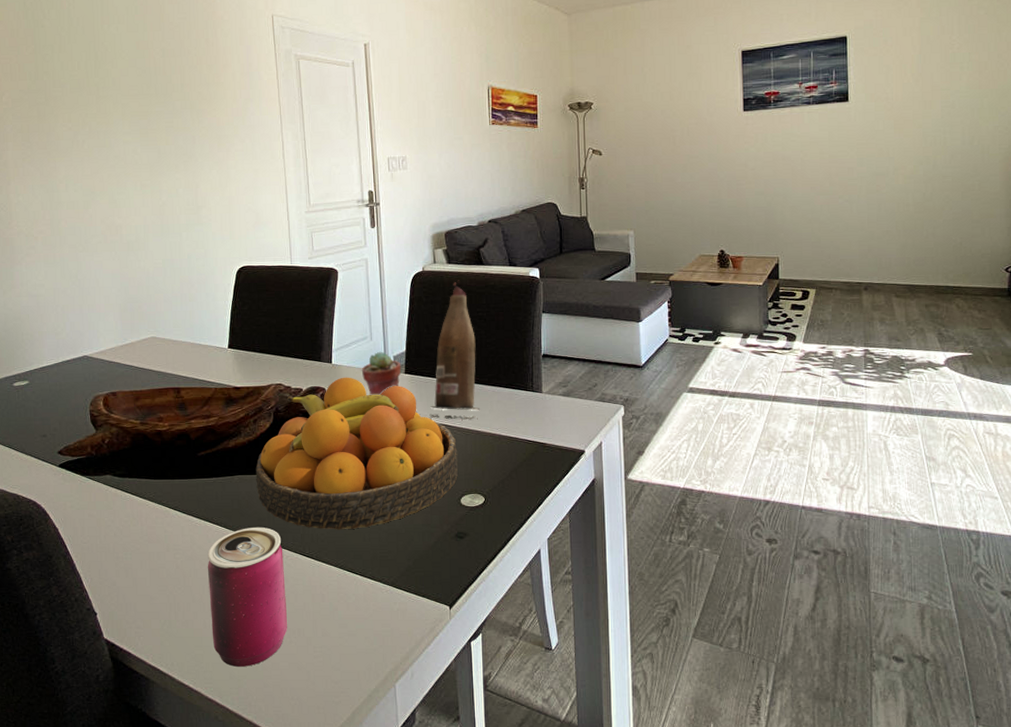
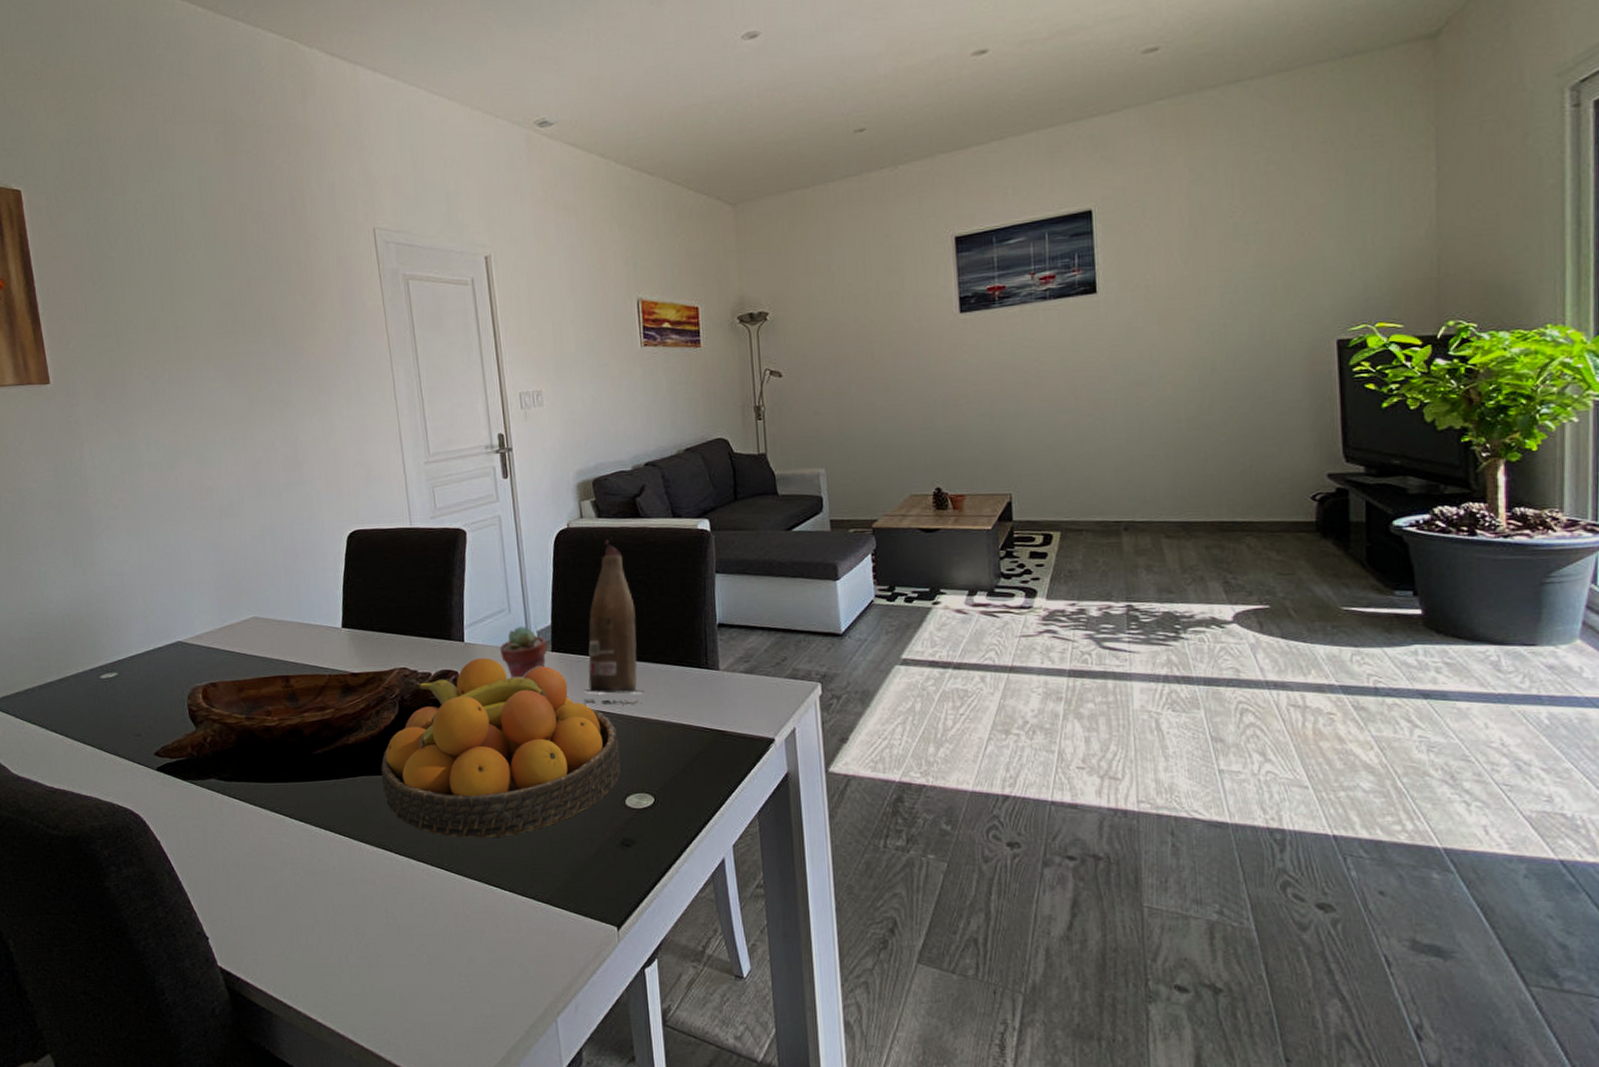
can: present [207,527,288,667] -> none [330,837,428,998]

